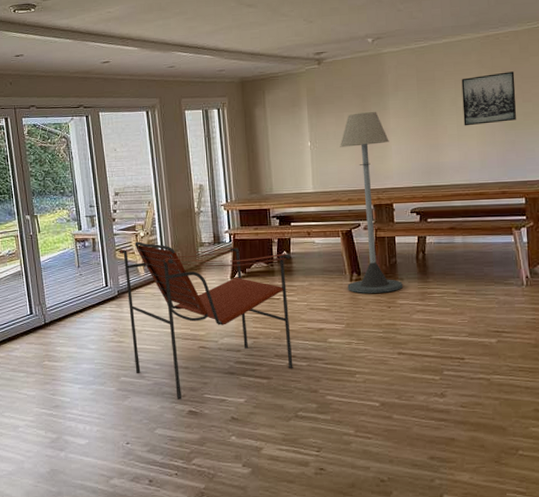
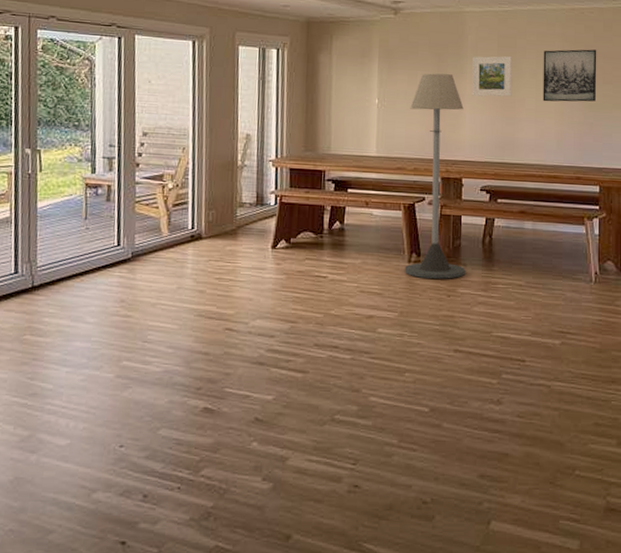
armchair: present [119,241,293,399] -> none [139,194,344,393]
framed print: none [394,89,434,130] -> present [471,56,512,97]

